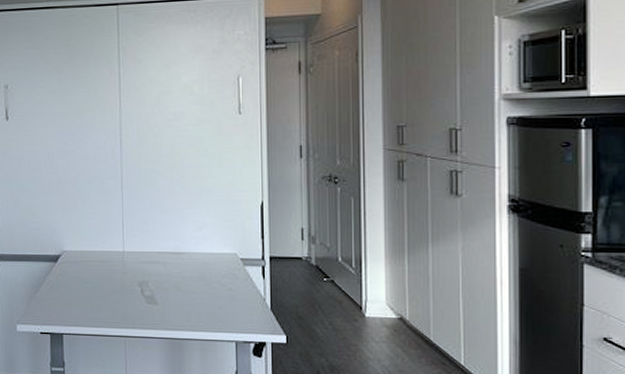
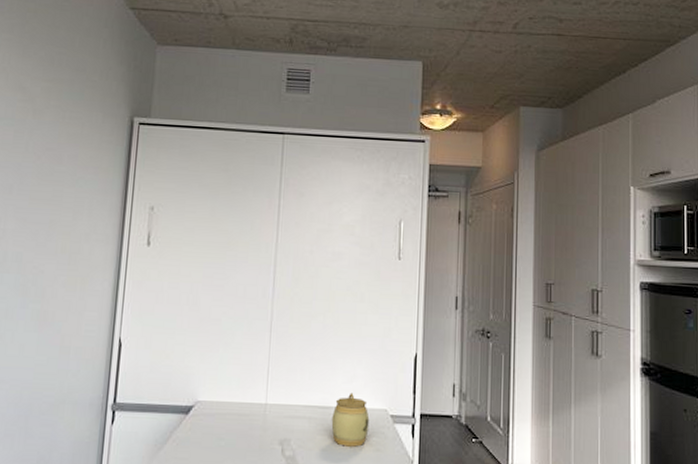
jar: none [184,239,221,287] -> present [331,392,370,447]

